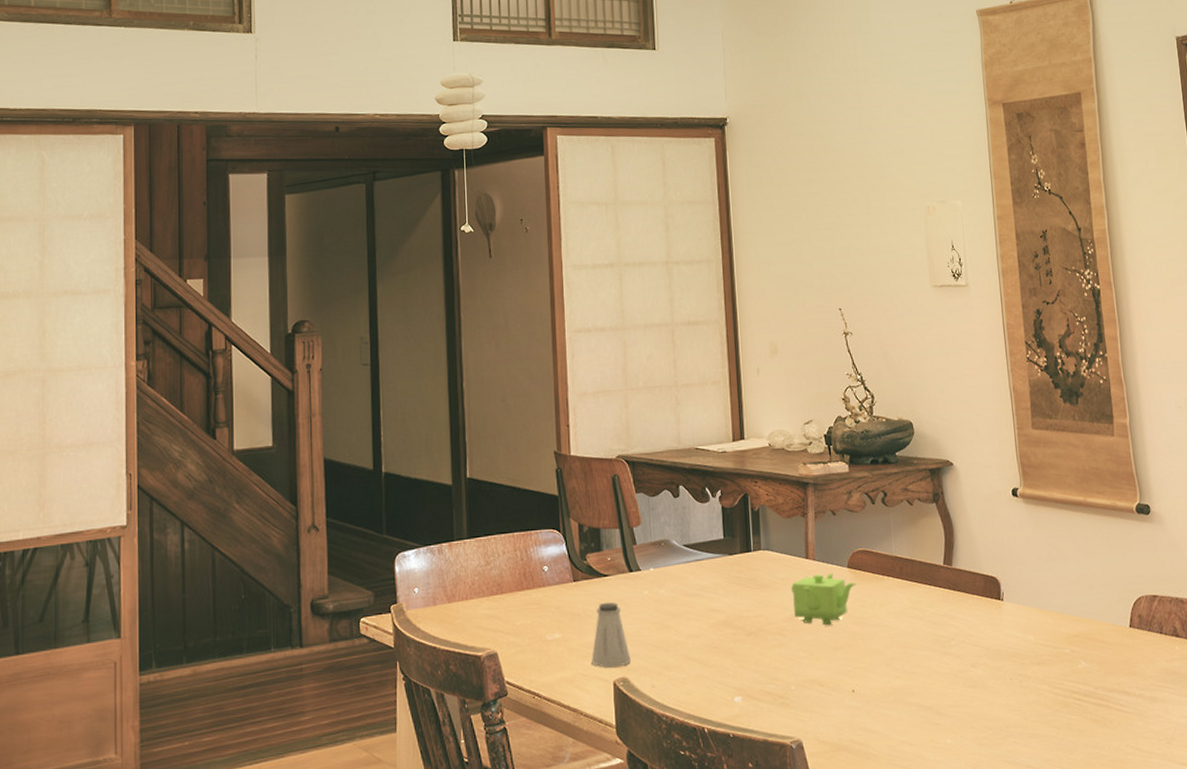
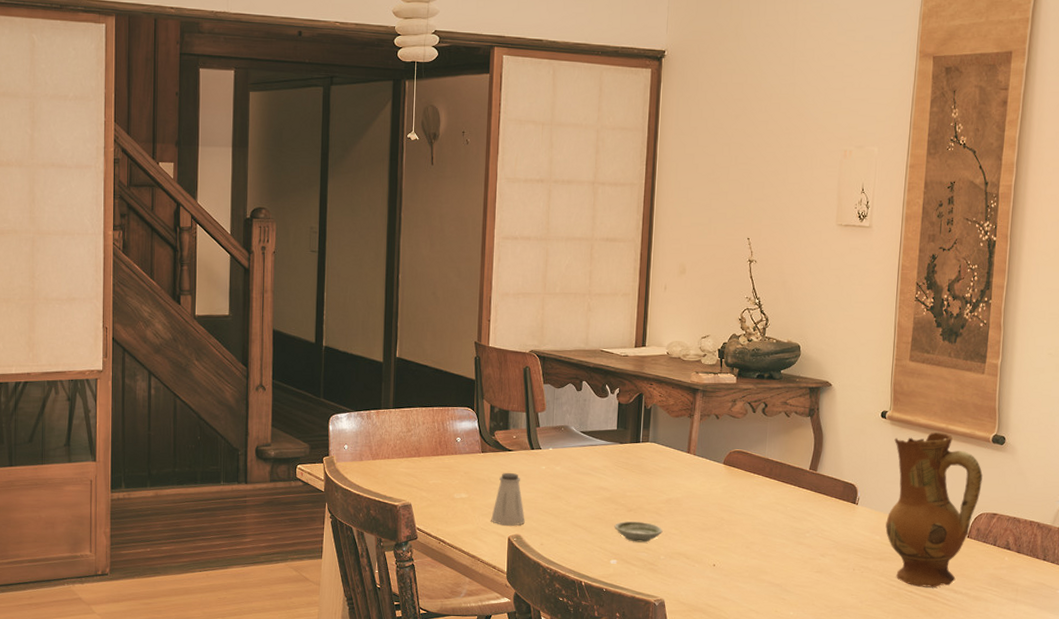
saucer: none [733,646,790,672] -> present [614,521,663,543]
teapot: present [791,573,858,626] -> none [671,467,730,510]
ceramic jug: none [1031,507,1135,693] -> present [885,432,983,587]

